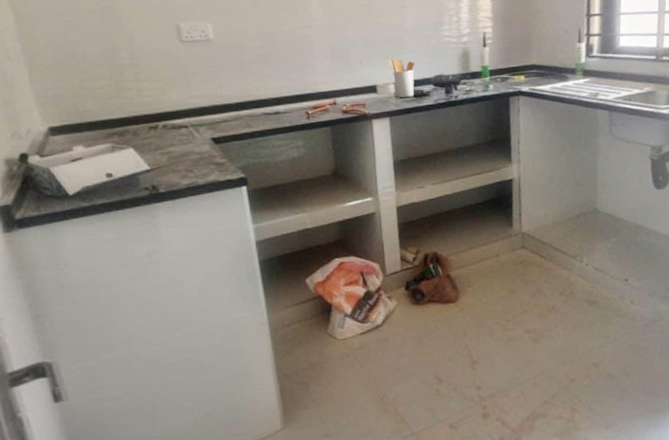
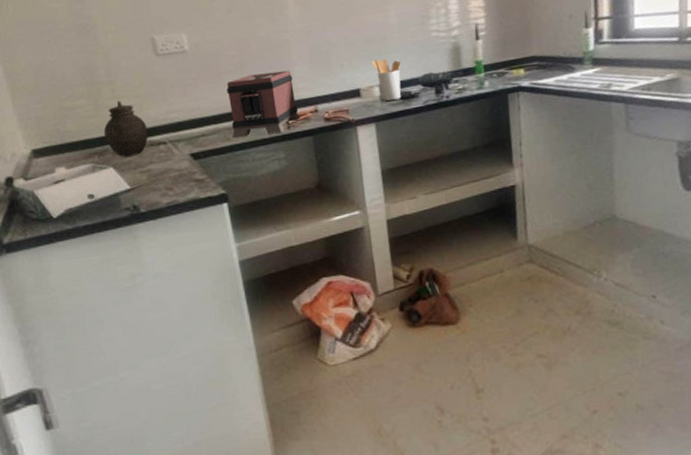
jar: none [124,83,170,139] -> present [103,100,148,157]
toaster: none [249,64,319,126] -> present [227,70,300,138]

